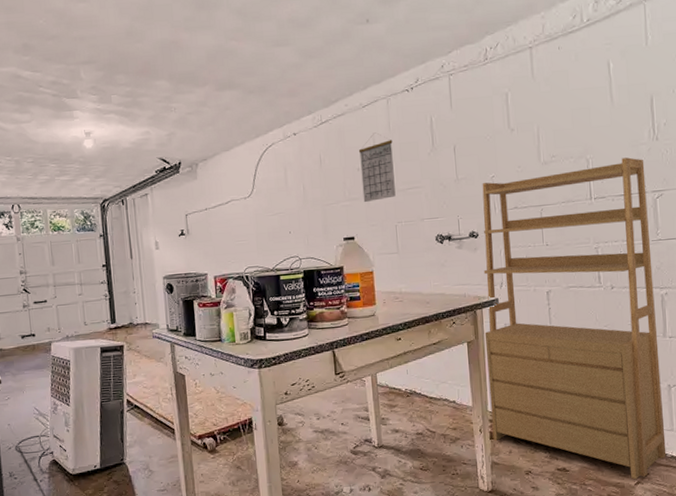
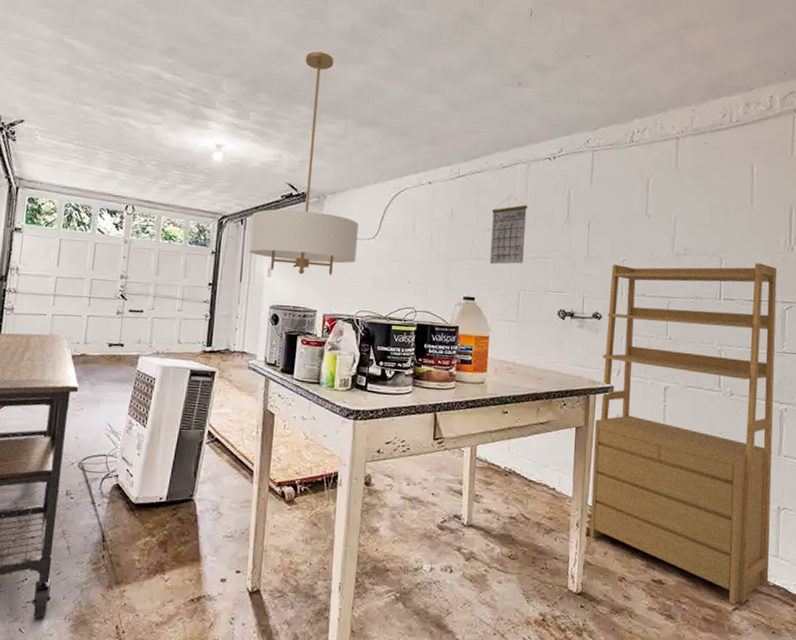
light fixture: none [131,23,236,244] -> present [249,51,359,276]

